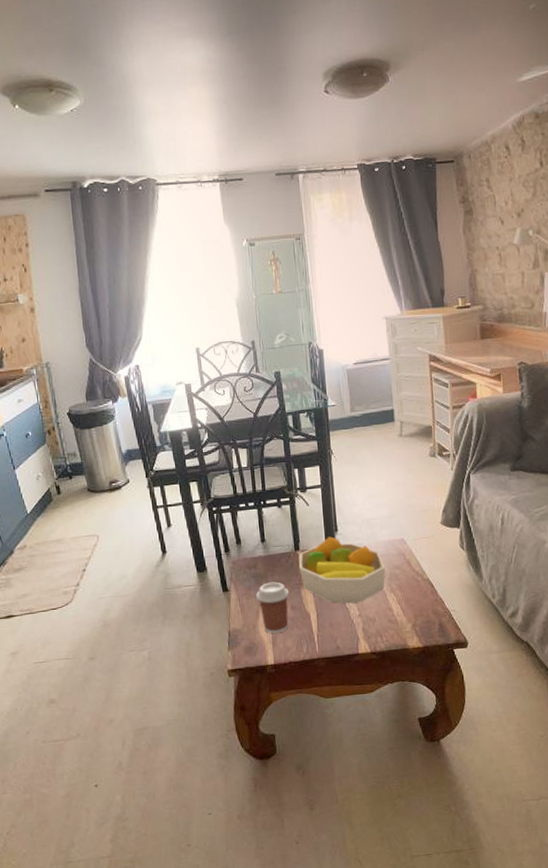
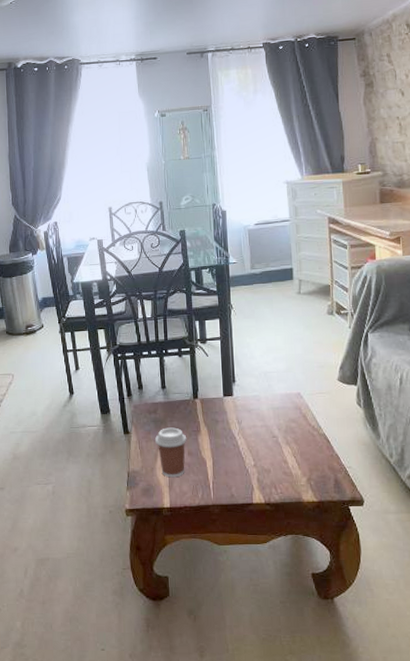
fruit bowl: present [299,536,386,604] -> none [197,387,282,454]

